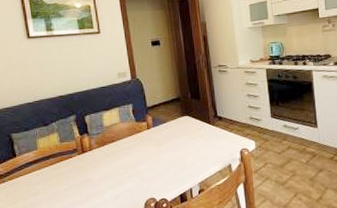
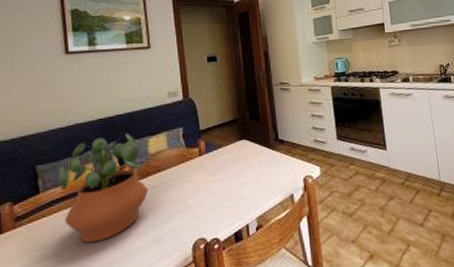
potted plant: none [30,109,105,198] -> present [59,133,148,243]

